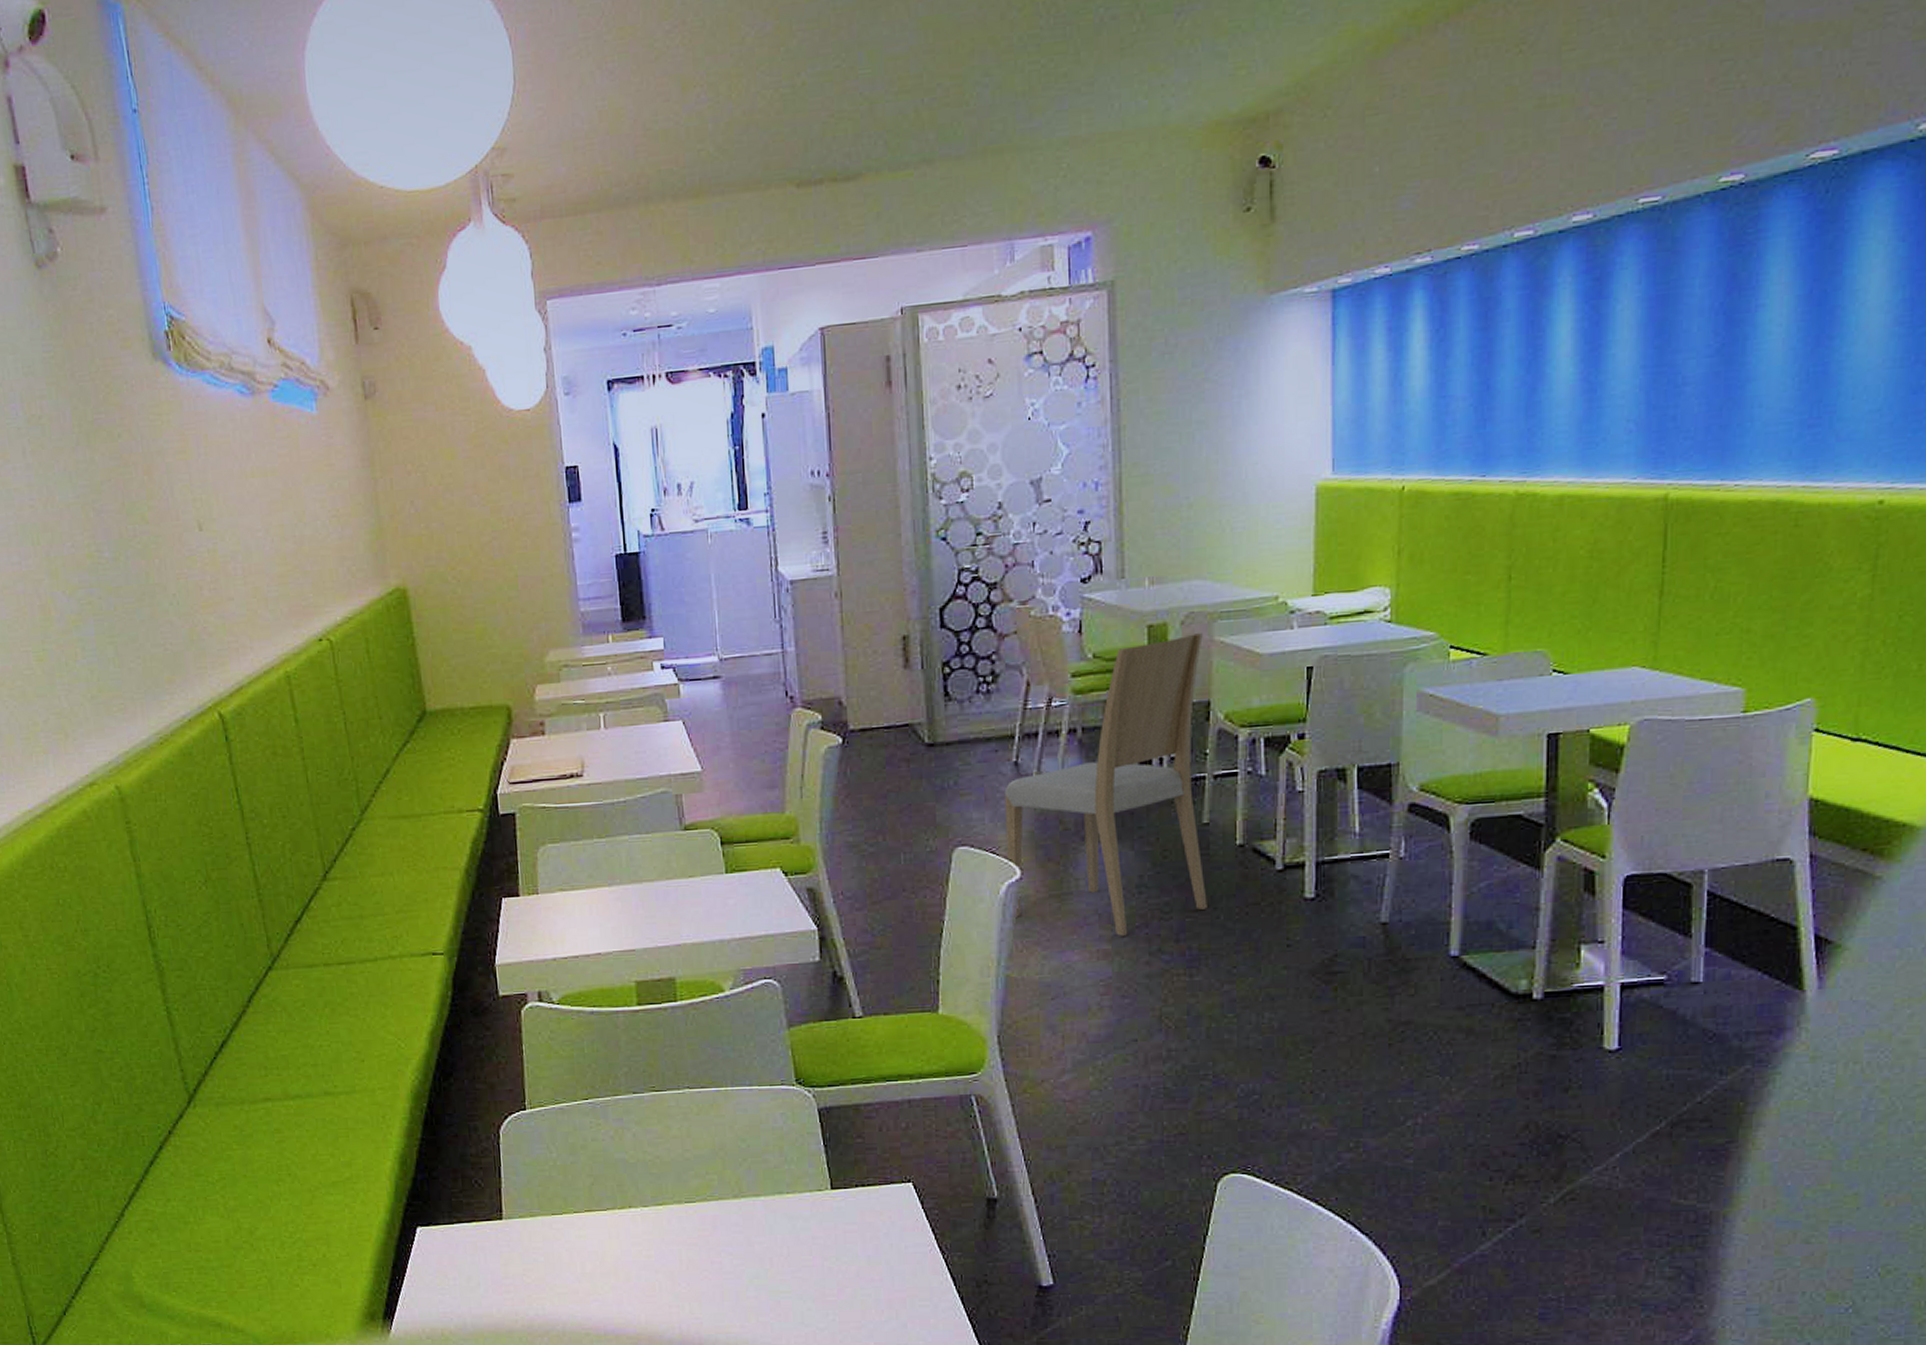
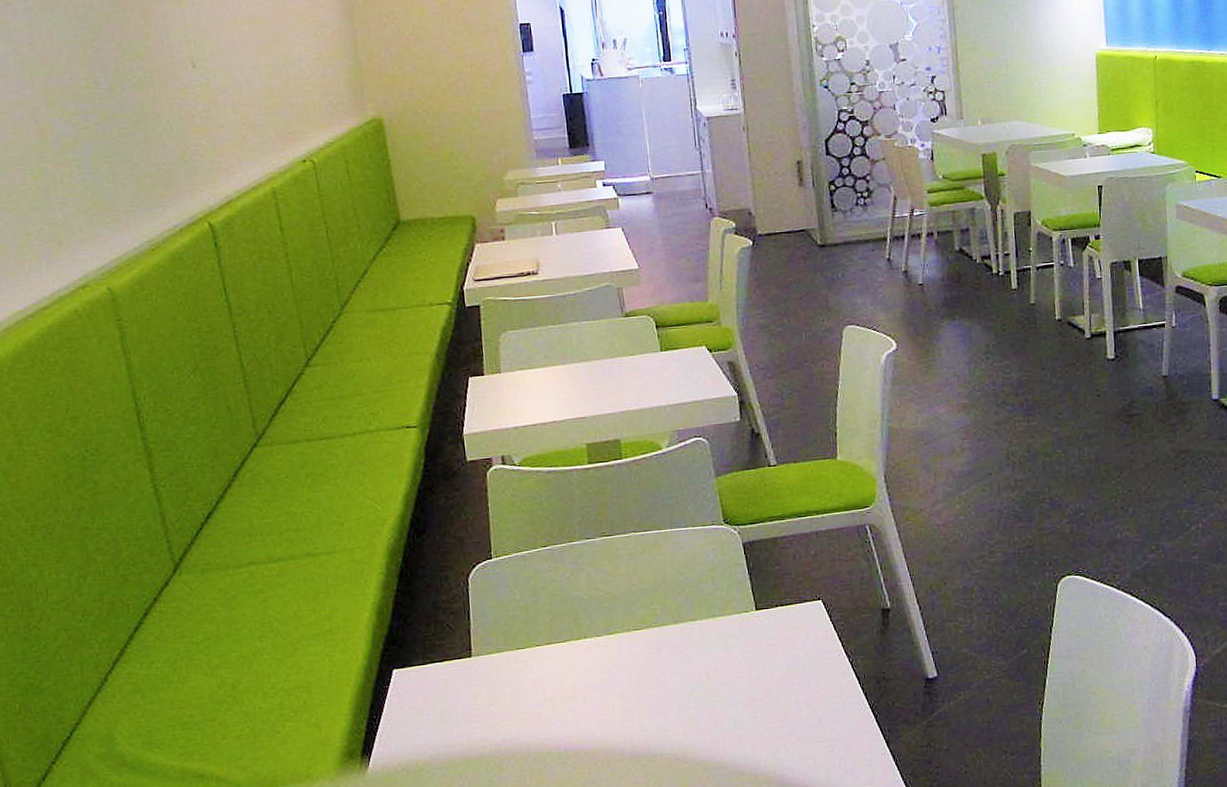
dining chair: present [1004,632,1207,936] -> none [881,159,1038,393]

